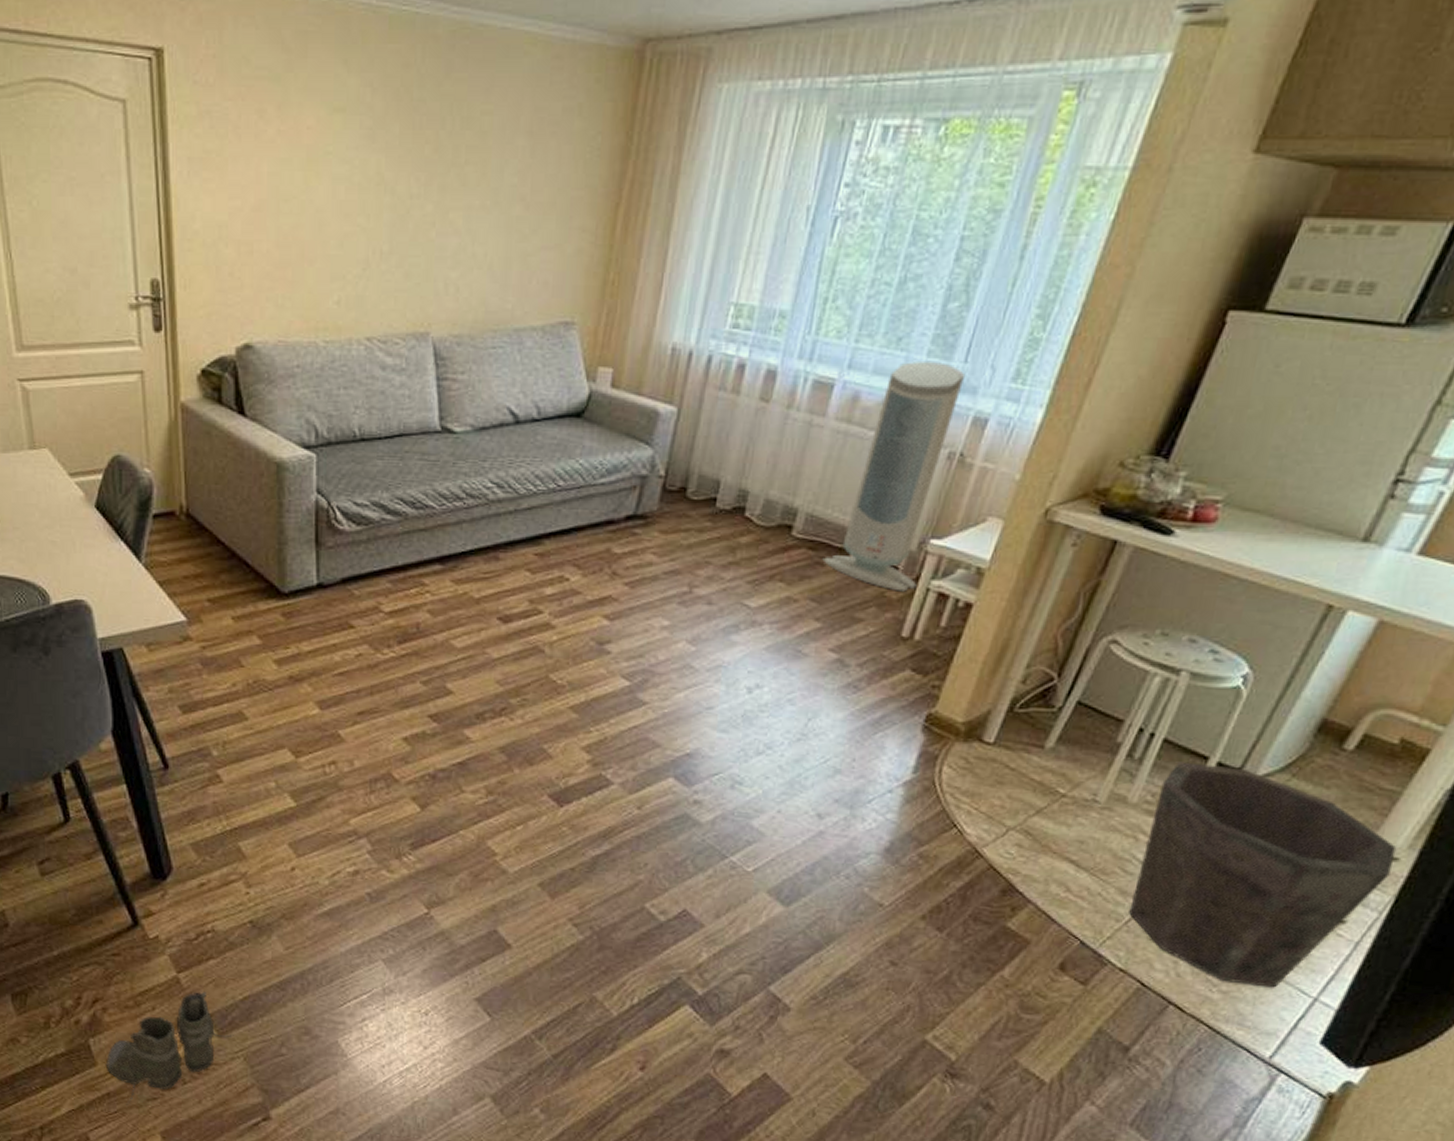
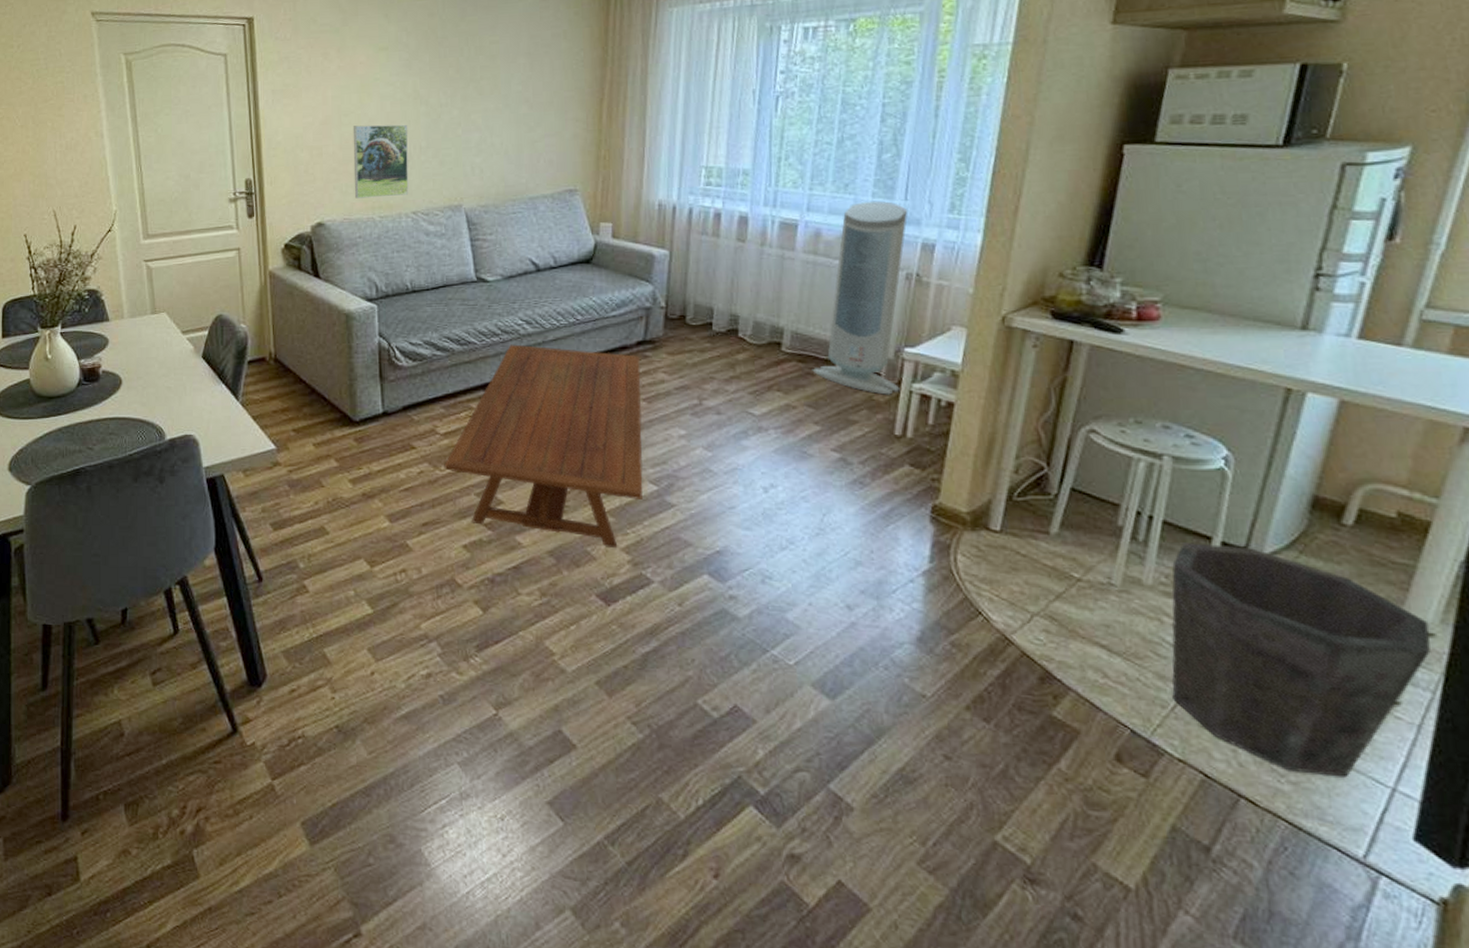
boots: present [105,991,234,1105] -> none [207,798,325,921]
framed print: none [293,216,367,316] -> present [353,124,409,199]
coffee table: none [387,511,627,747] -> present [444,344,643,549]

